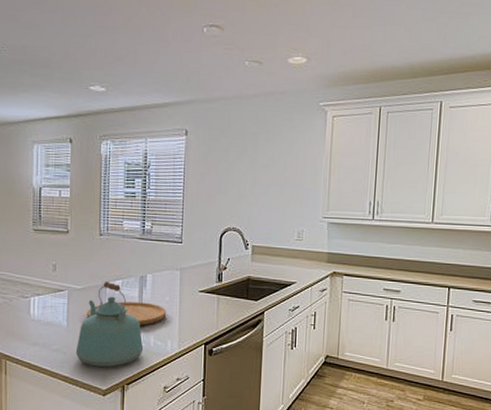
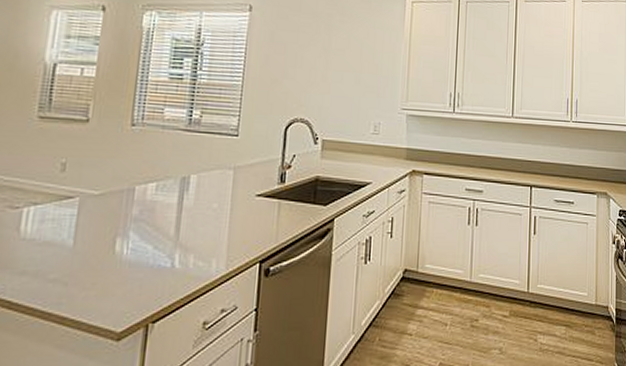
kettle: present [75,282,144,367] -> none [81,185,180,300]
cutting board: present [86,301,167,325] -> none [103,210,214,241]

